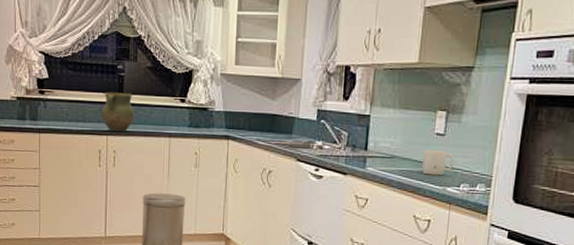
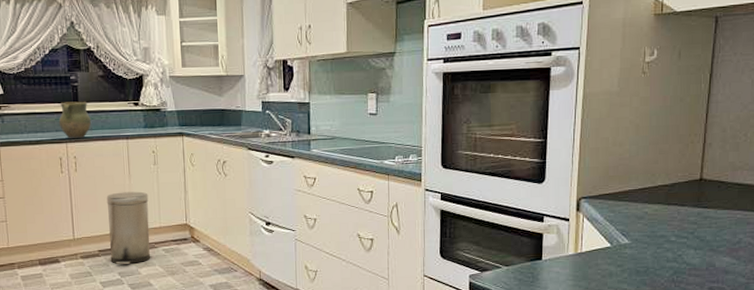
mug: present [422,150,455,176] -> none [359,128,388,151]

